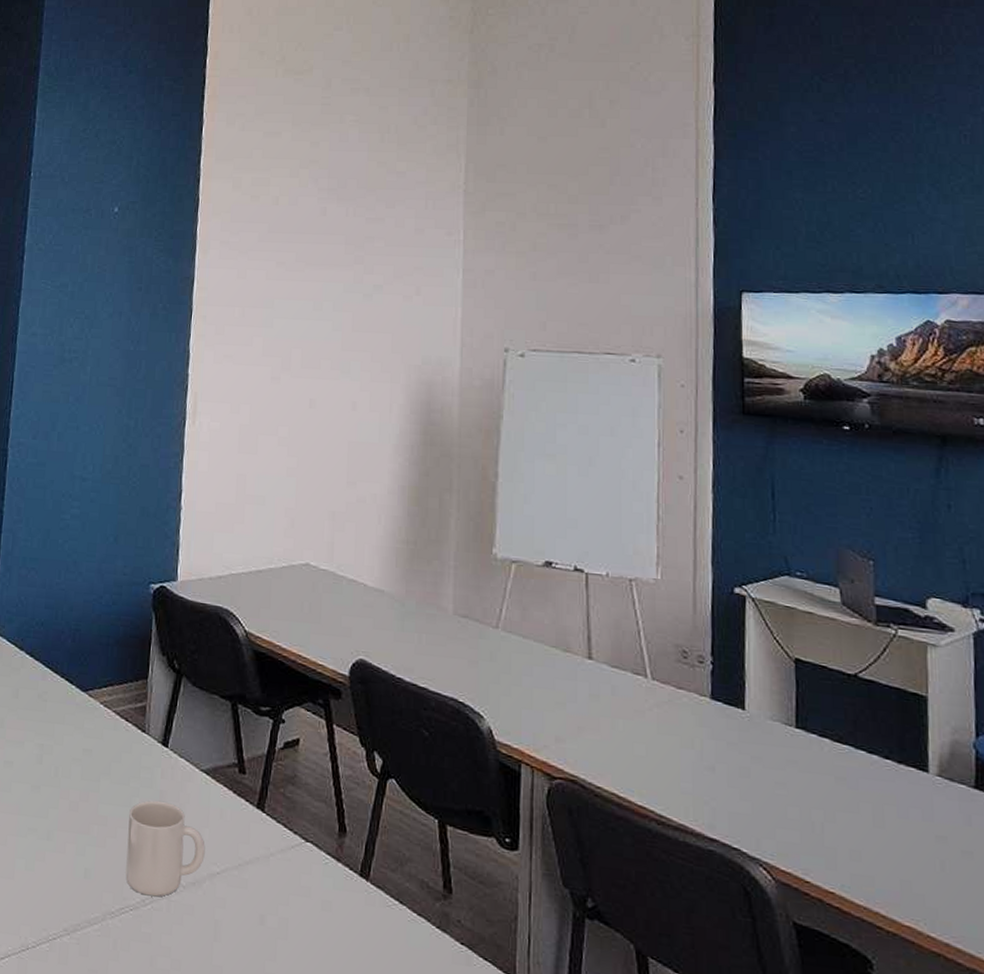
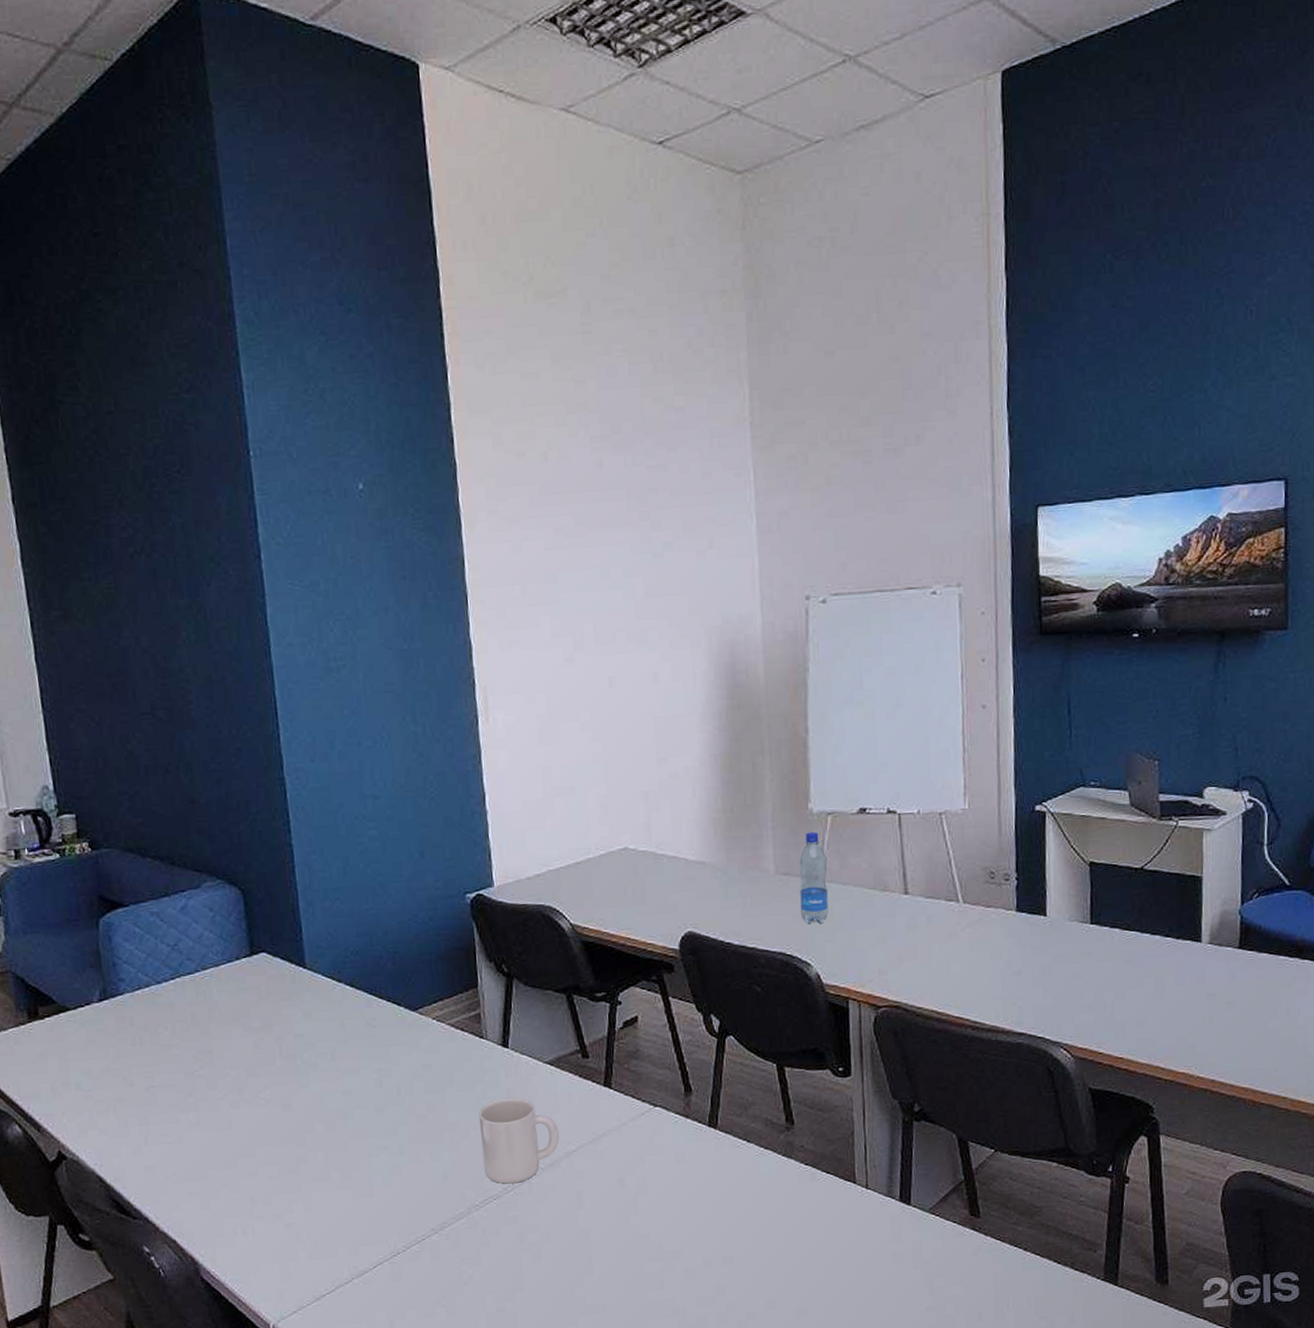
bottle: none [476,577,508,675] -> present [798,831,829,925]

